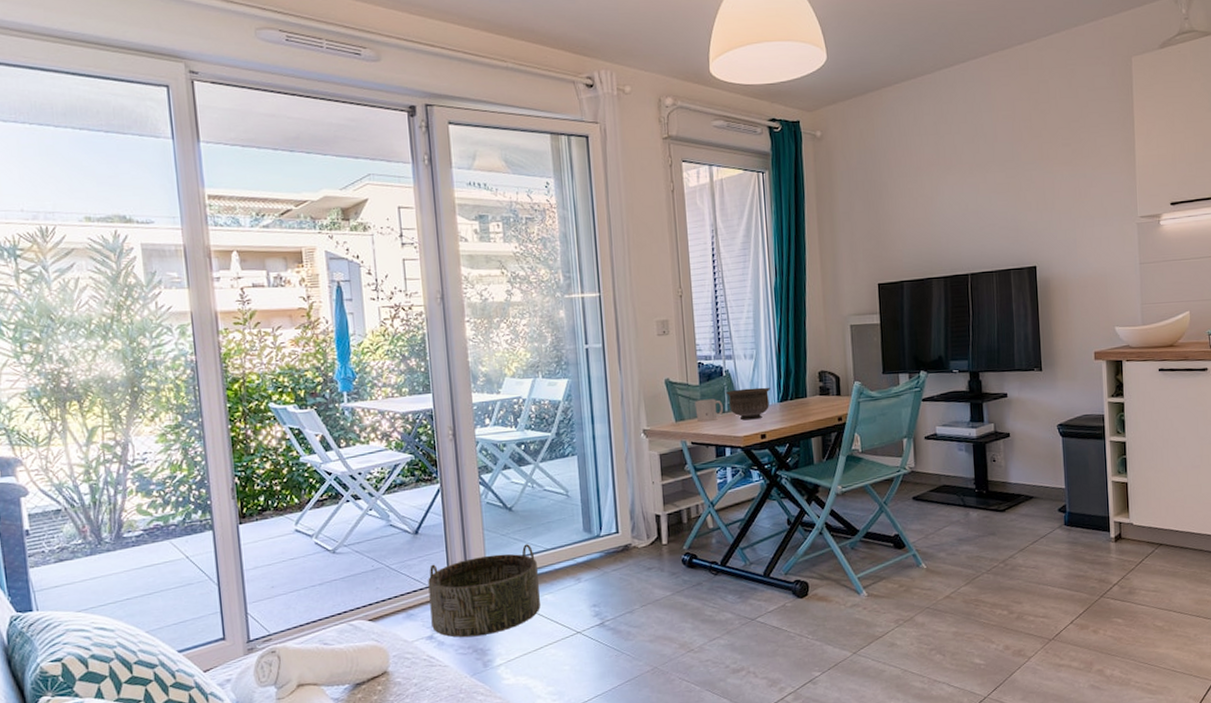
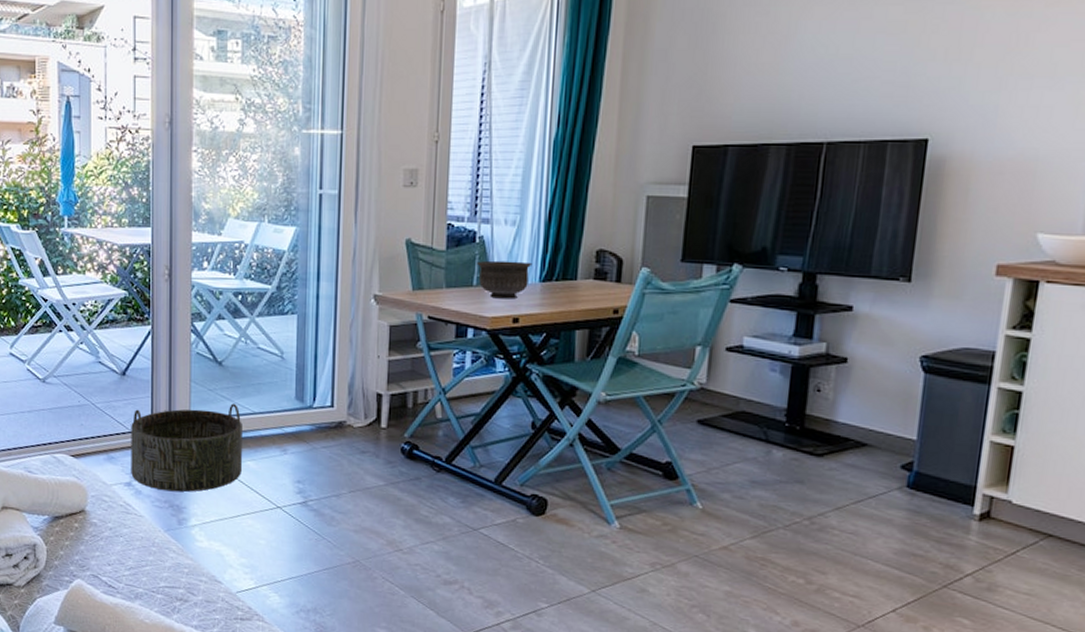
mug: present [695,398,724,423] -> none [437,267,472,295]

